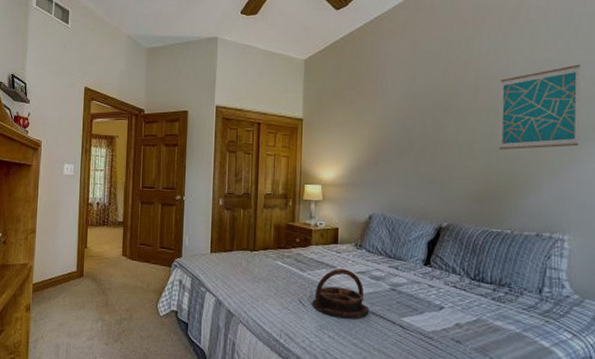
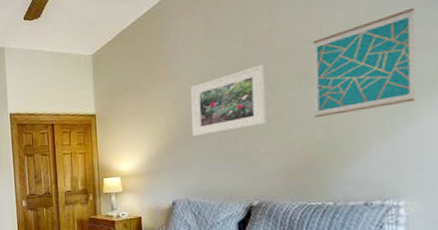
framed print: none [392,94,461,153] -> present [190,64,267,136]

